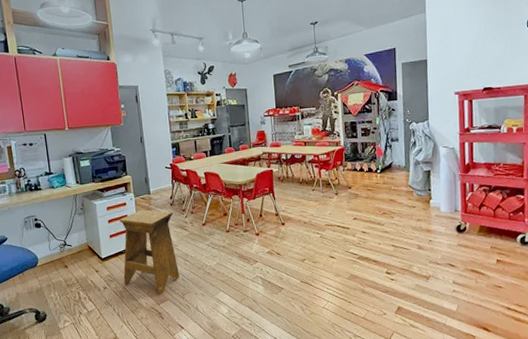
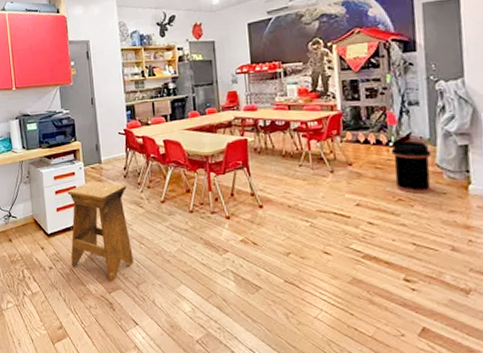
trash can: none [379,168,406,208] -> present [391,140,432,194]

